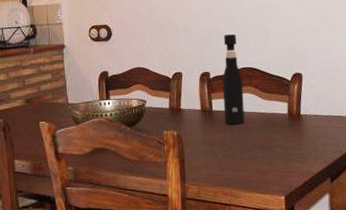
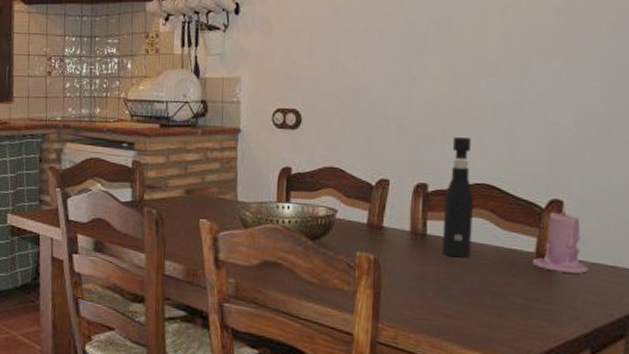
candle: none [286,77,323,126] -> present [531,206,589,274]

